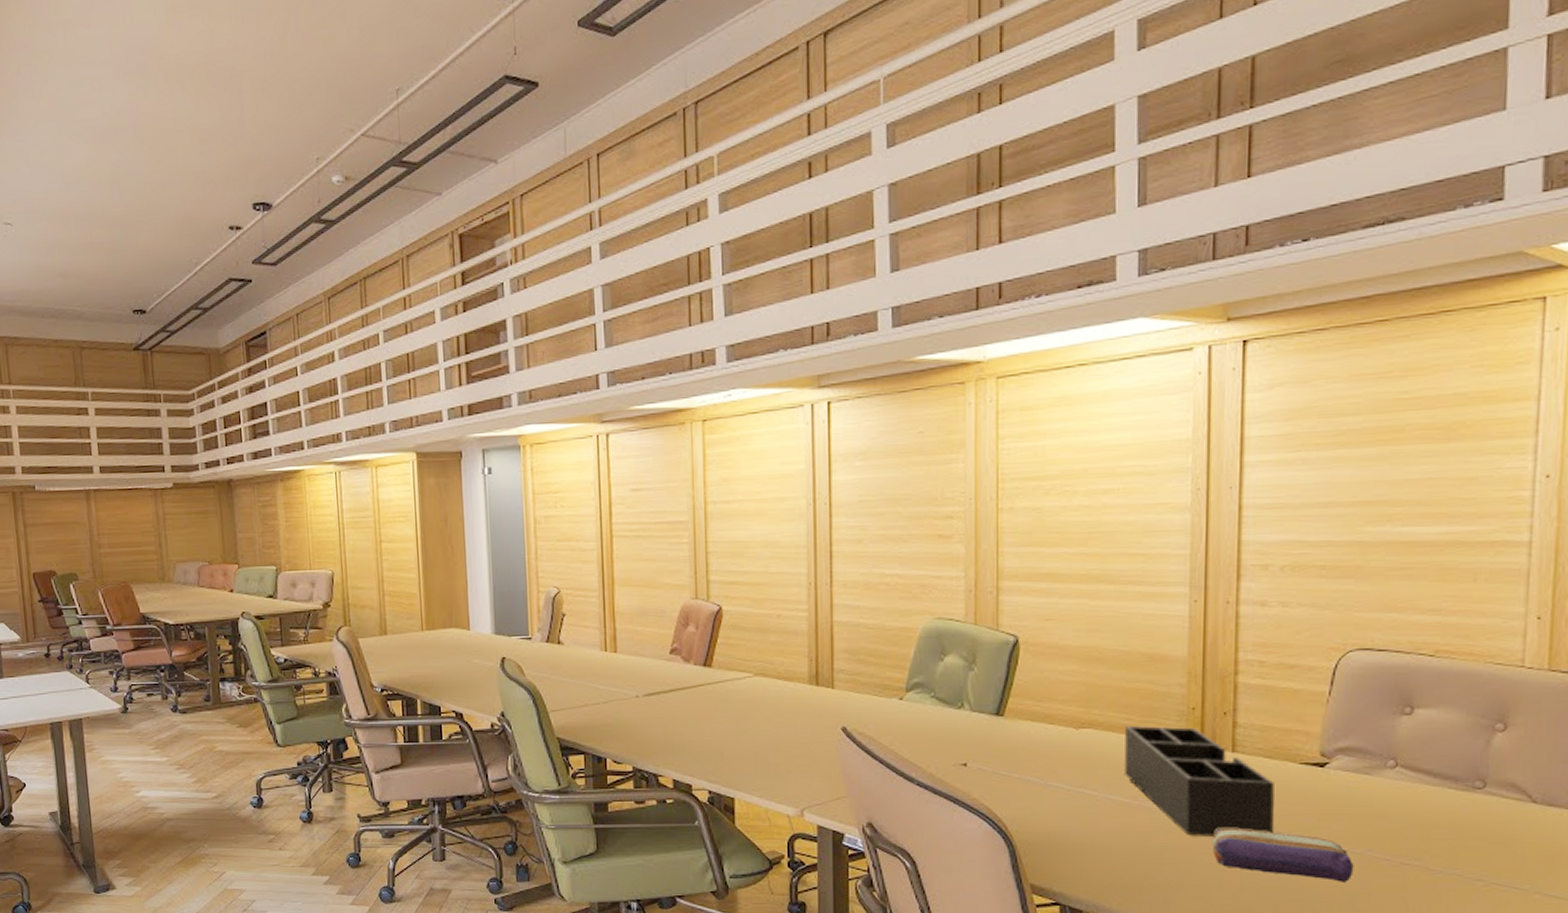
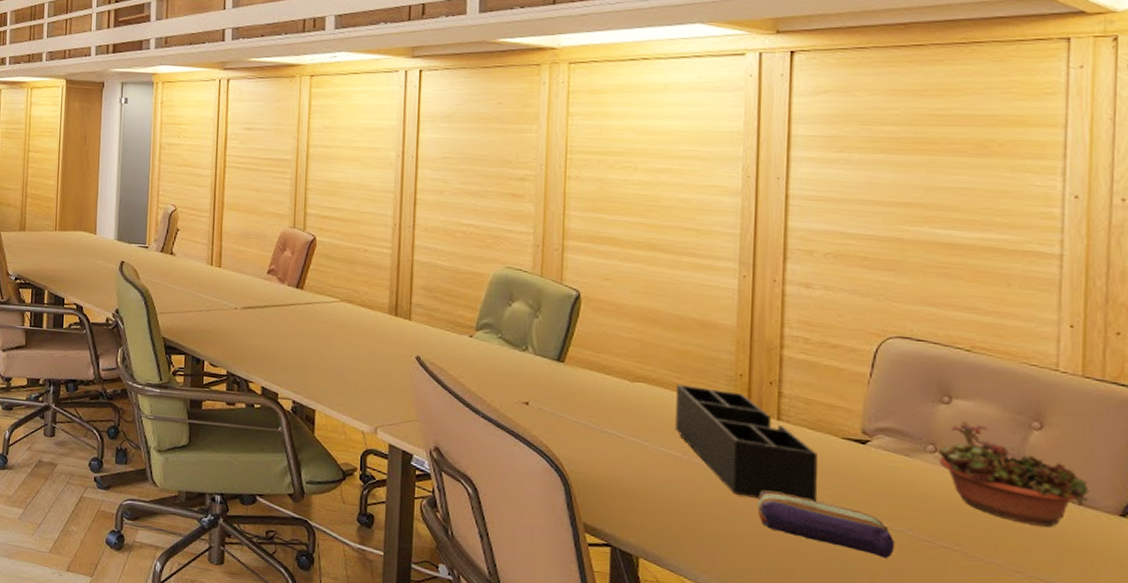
succulent planter: none [1399,731,1553,831] -> present [938,421,1090,527]

